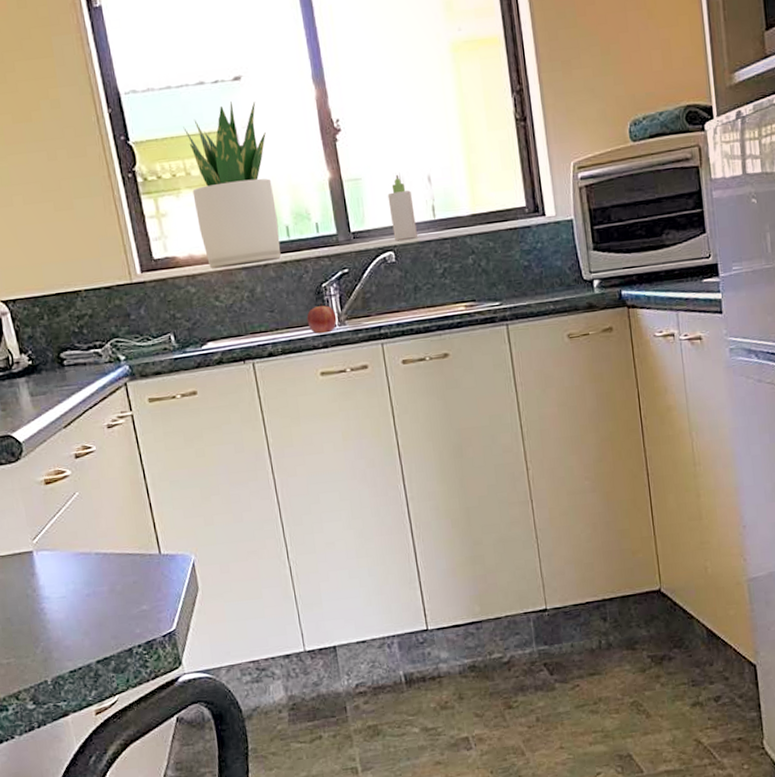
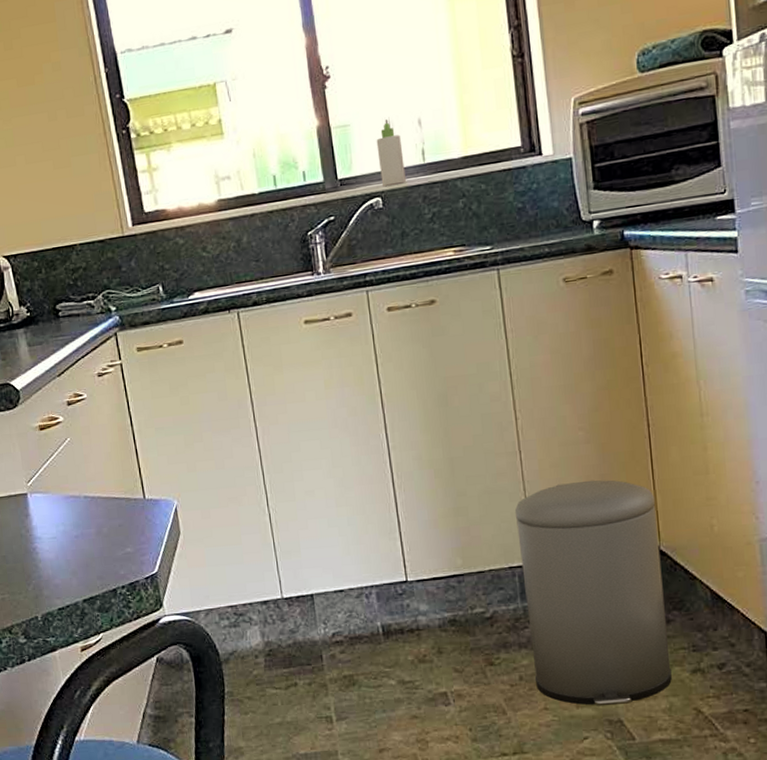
planter: present [183,101,281,269] -> none [175,53,268,221]
fruit: present [307,302,337,334] -> none [291,250,322,283]
pedal bin: none [528,526,674,743] -> present [514,480,672,706]

